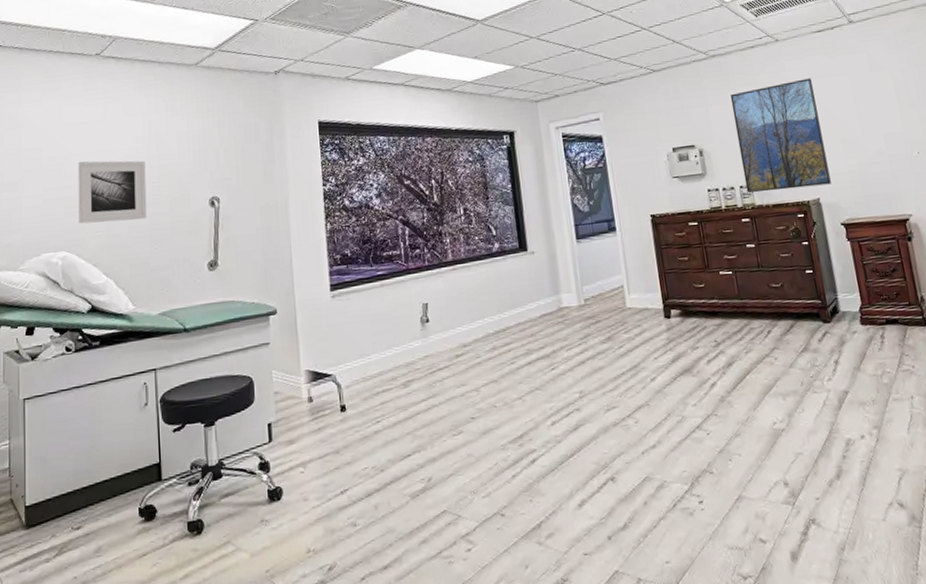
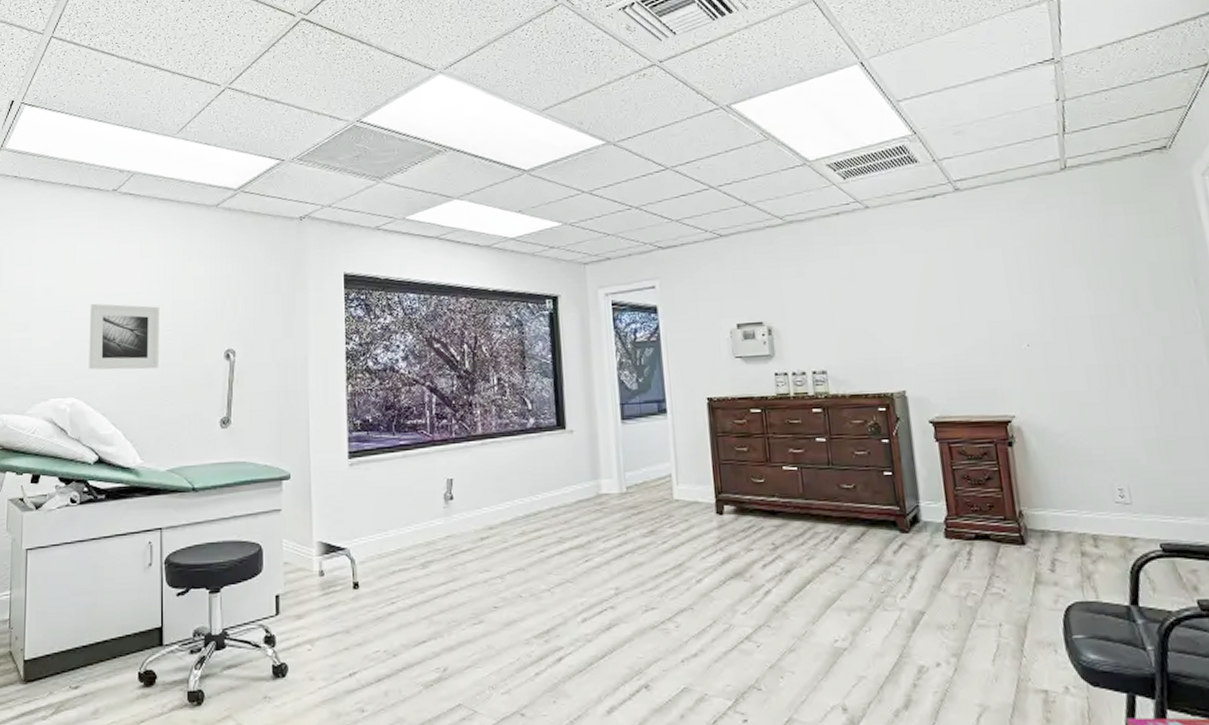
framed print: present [730,78,831,193] -> none [807,252,921,380]

